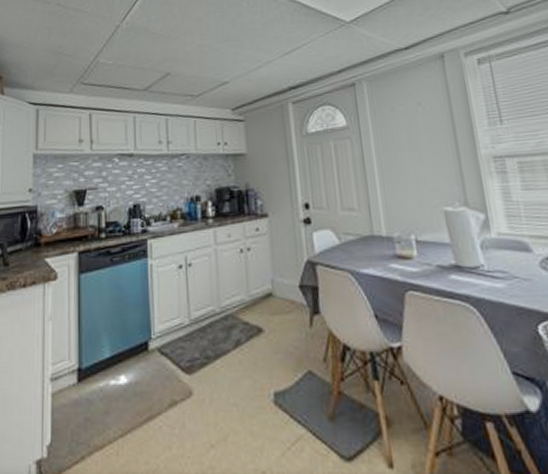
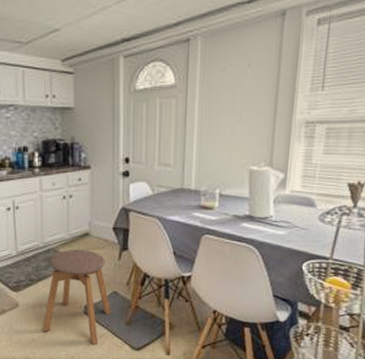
stool: none [223,313,309,454] -> present [43,249,112,346]

